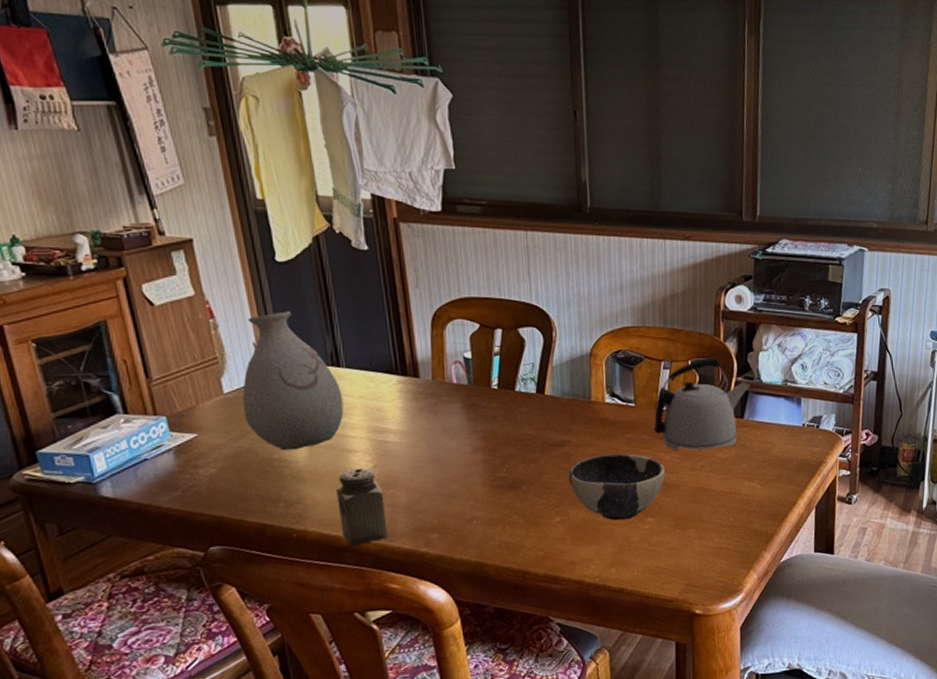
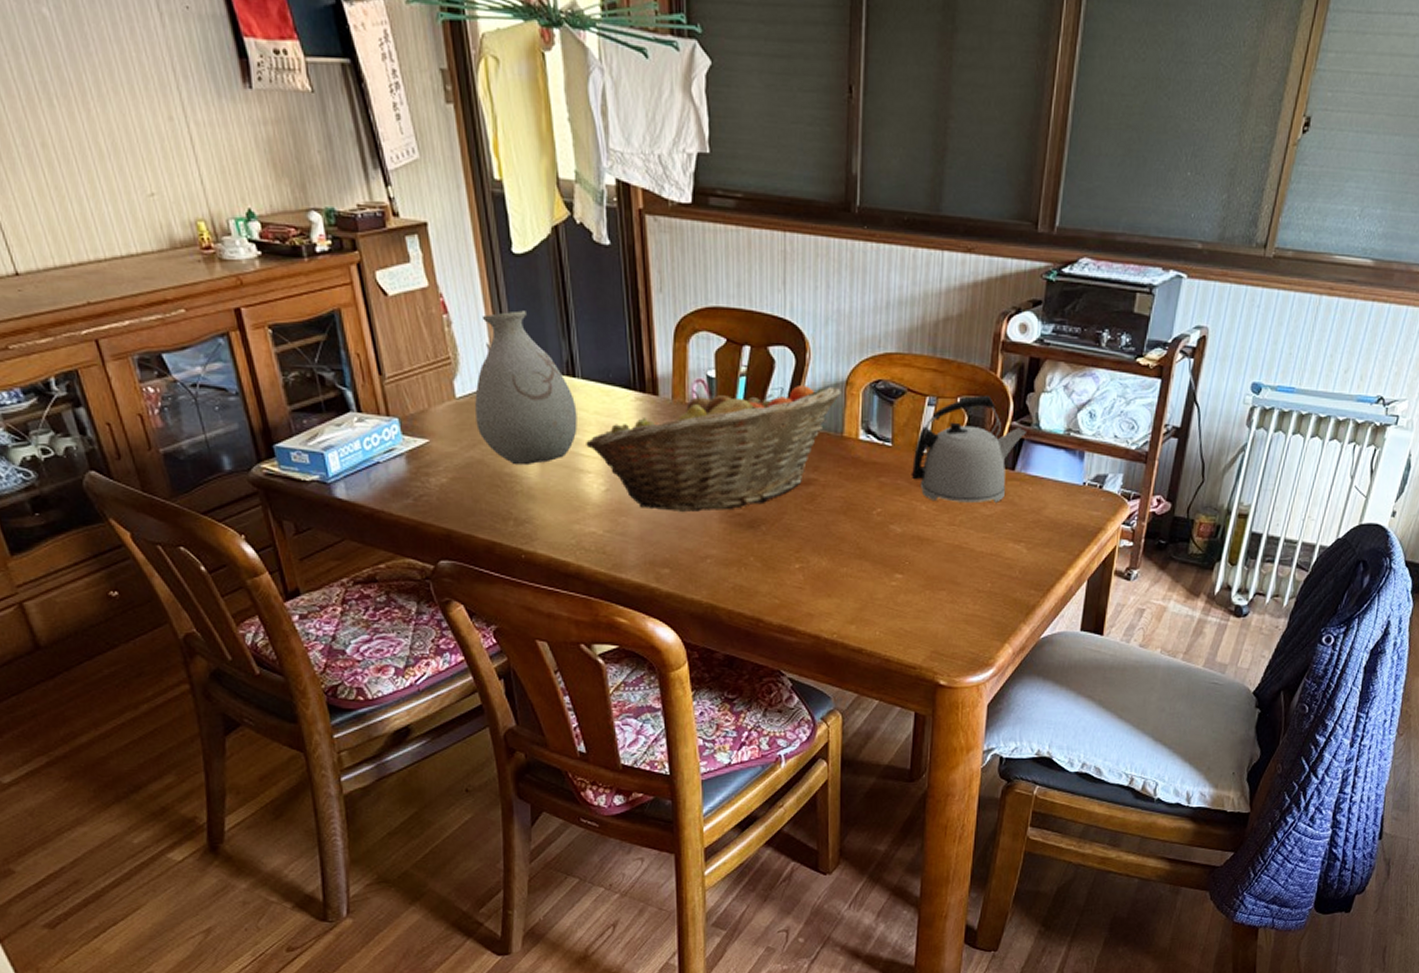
salt shaker: present [336,469,388,547] -> none [567,492,618,574]
fruit basket: none [352,359,587,481] -> present [586,386,841,512]
bowl: present [569,453,666,521] -> none [813,498,920,574]

